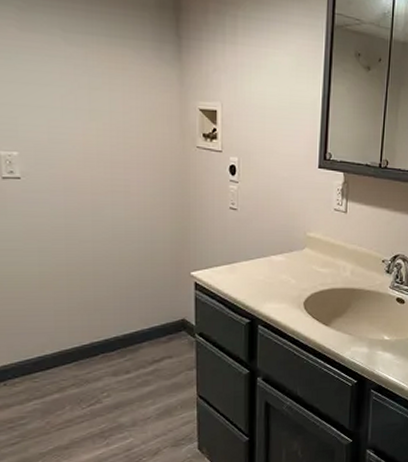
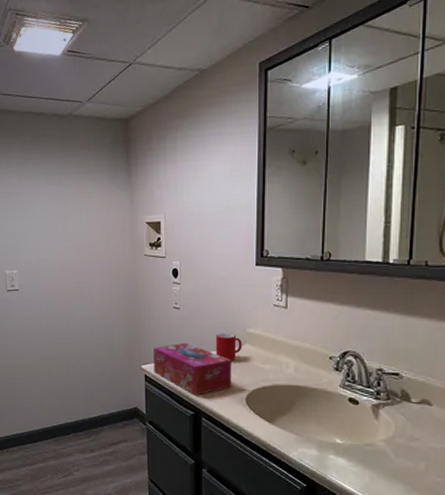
tissue box: none [205,246,291,303] -> present [153,342,232,396]
cup: none [275,237,302,265] -> present [215,333,242,361]

